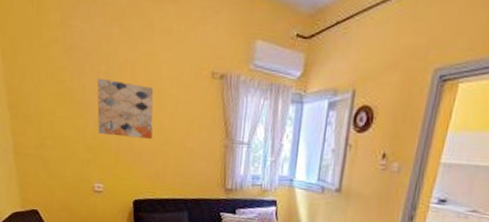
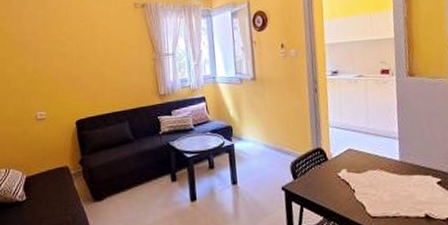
wall art: present [97,78,154,139] -> none [34,21,88,68]

